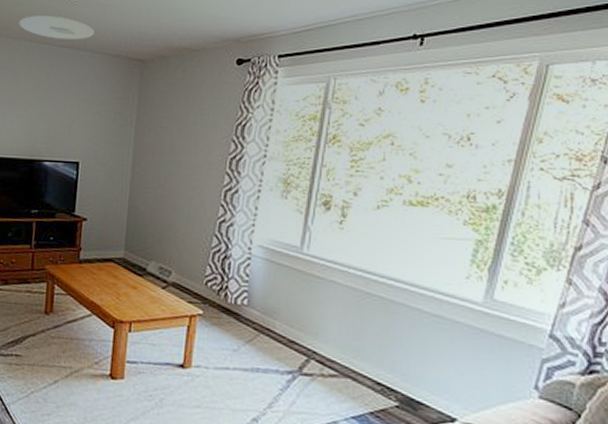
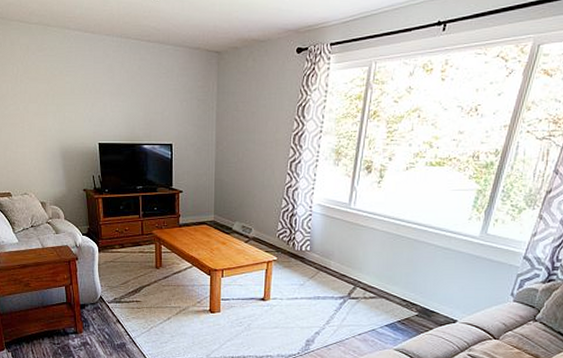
ceiling light: present [19,16,95,39] -> none [109,12,176,34]

